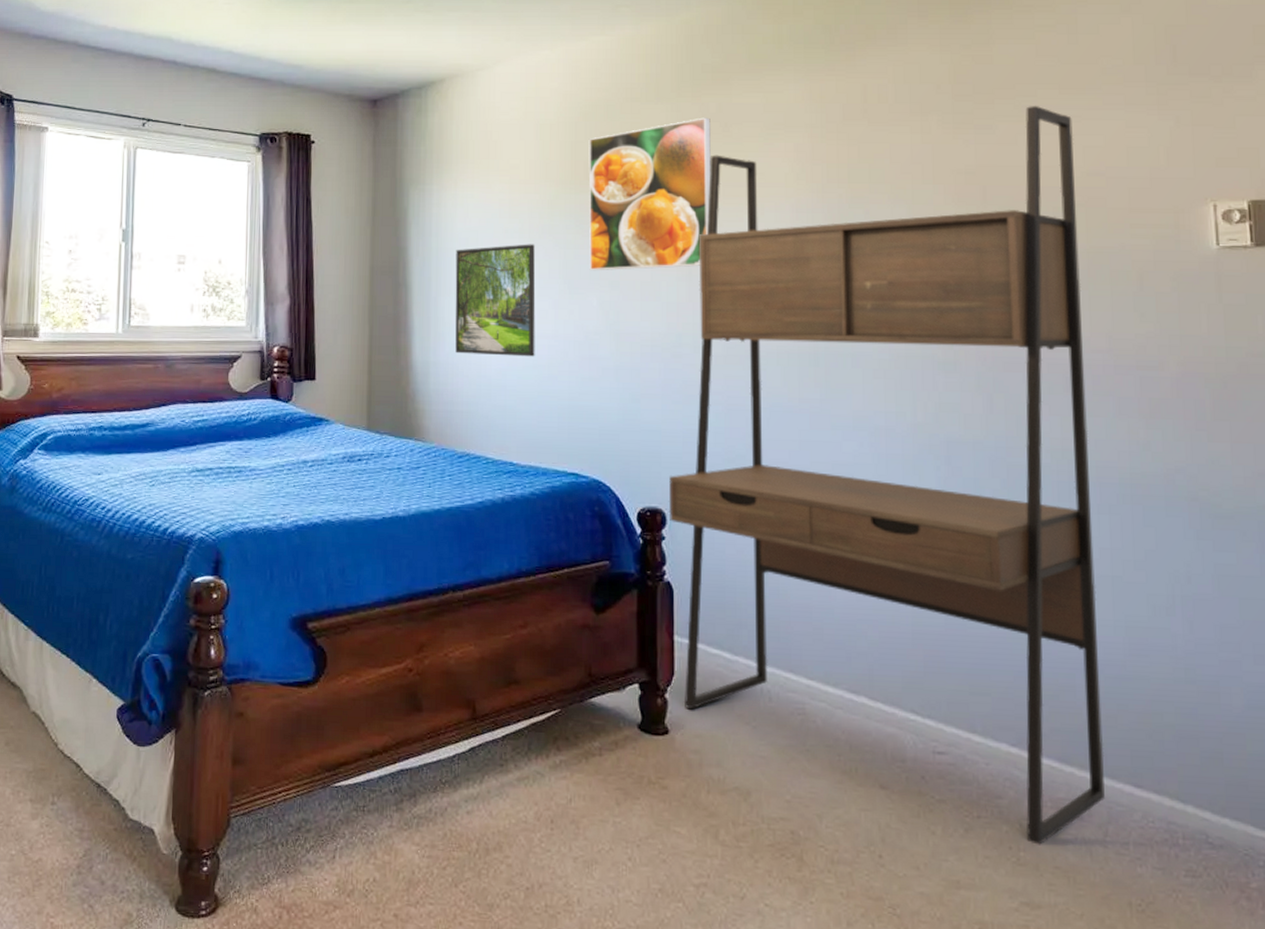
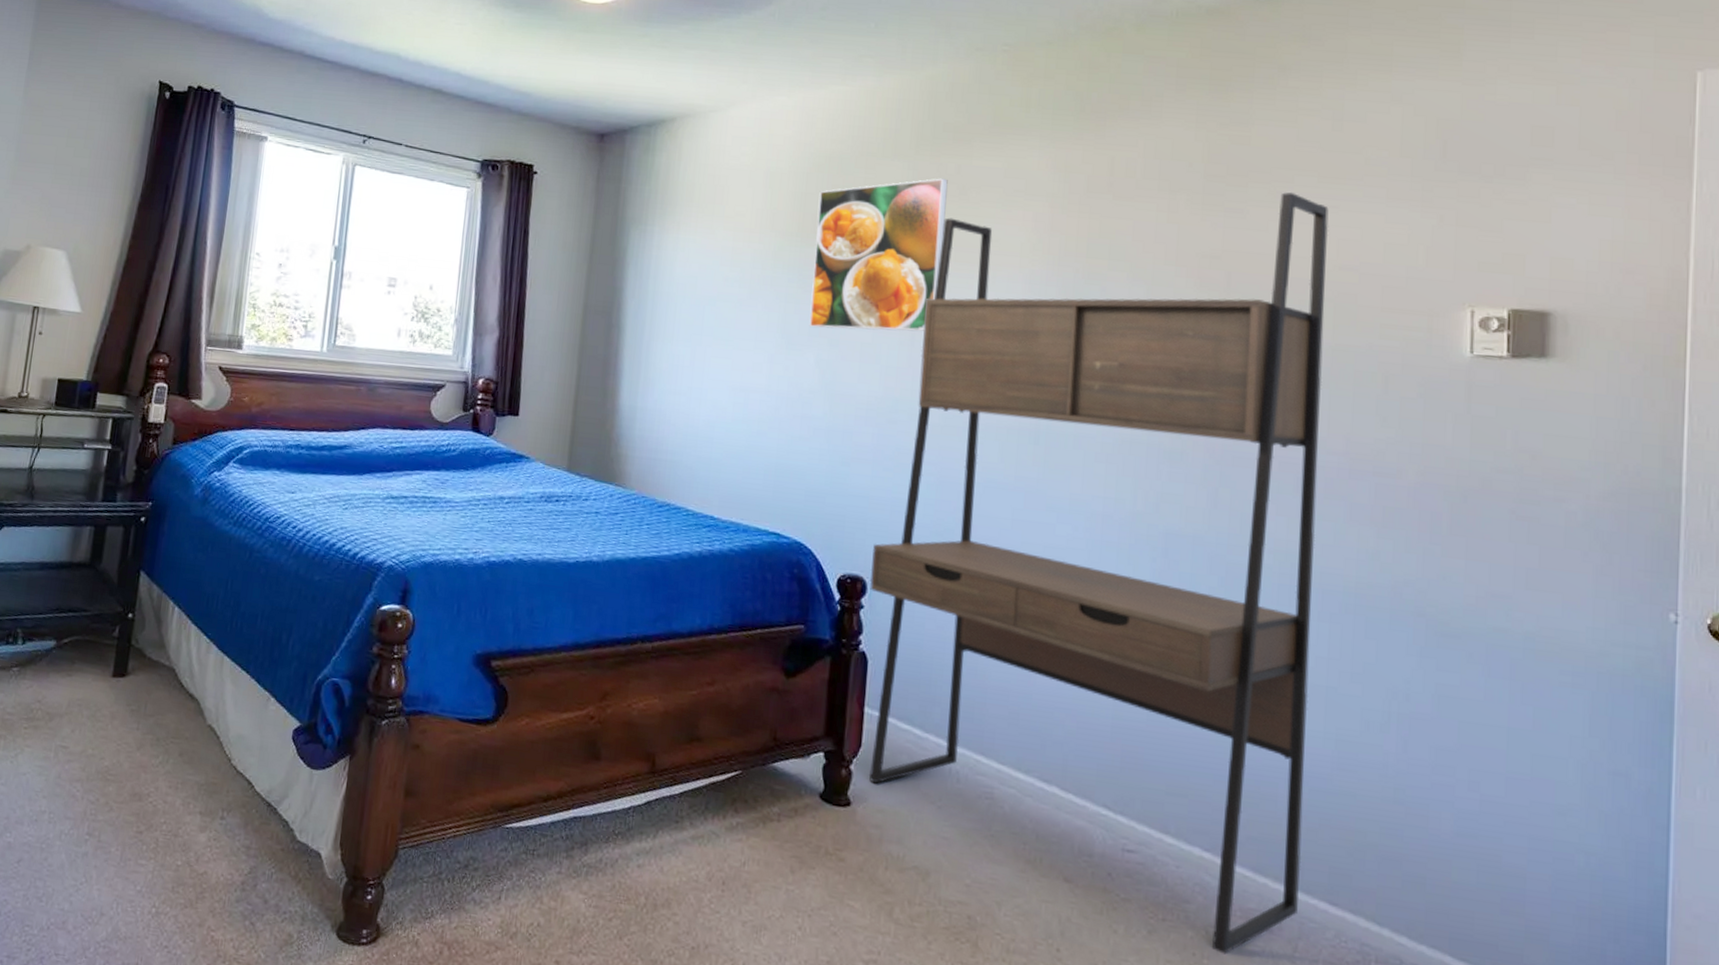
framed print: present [455,244,536,357] -> none [664,294,755,411]

